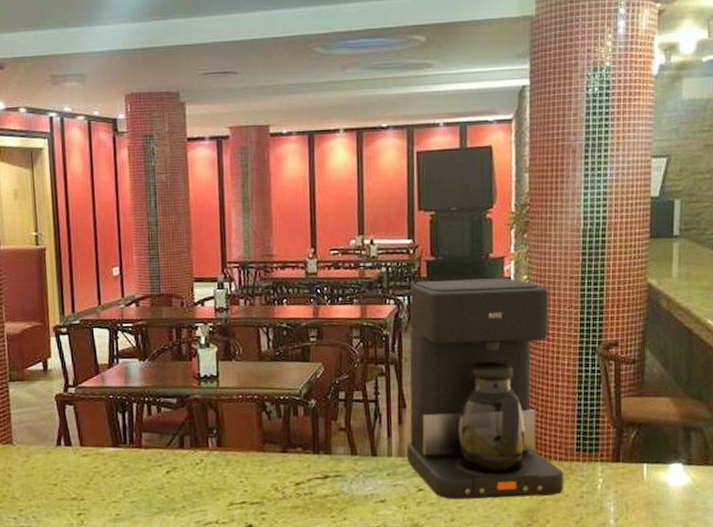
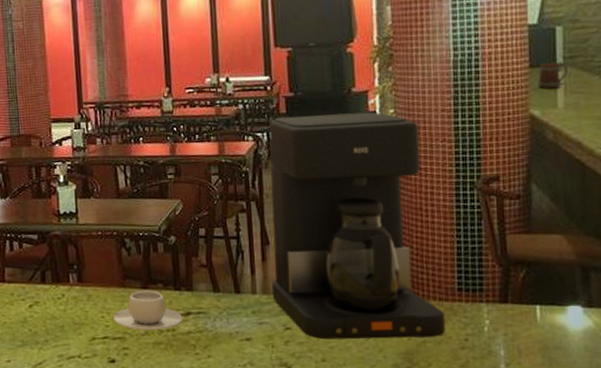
teacup: none [251,454,321,495] -> present [112,290,183,331]
beer mug: none [657,234,683,260] -> present [538,62,568,90]

